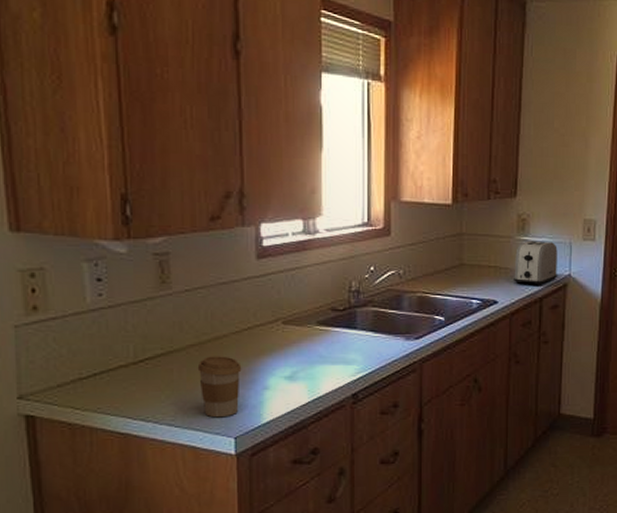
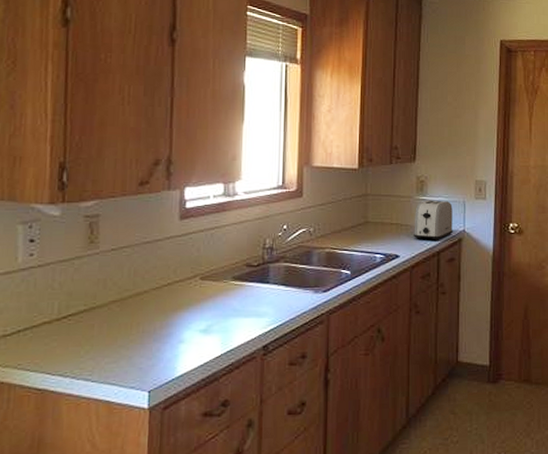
coffee cup: present [197,356,242,418] -> none [117,311,160,372]

